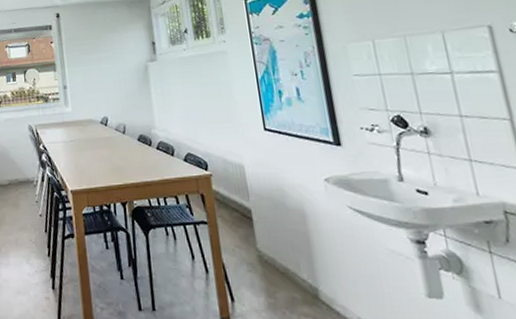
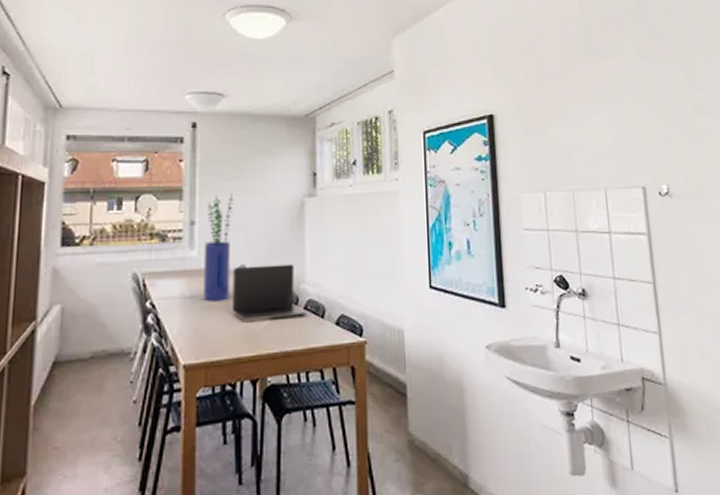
vase: none [74,63,98,145] -> present [204,193,234,302]
laptop computer: none [99,115,160,160] -> present [233,264,307,323]

